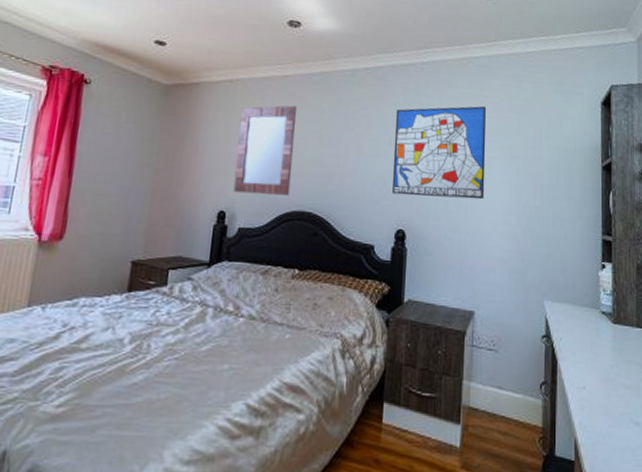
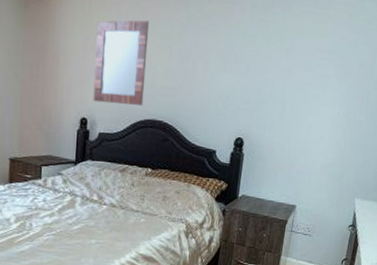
wall art: present [392,106,487,200] -> none [234,25,327,114]

